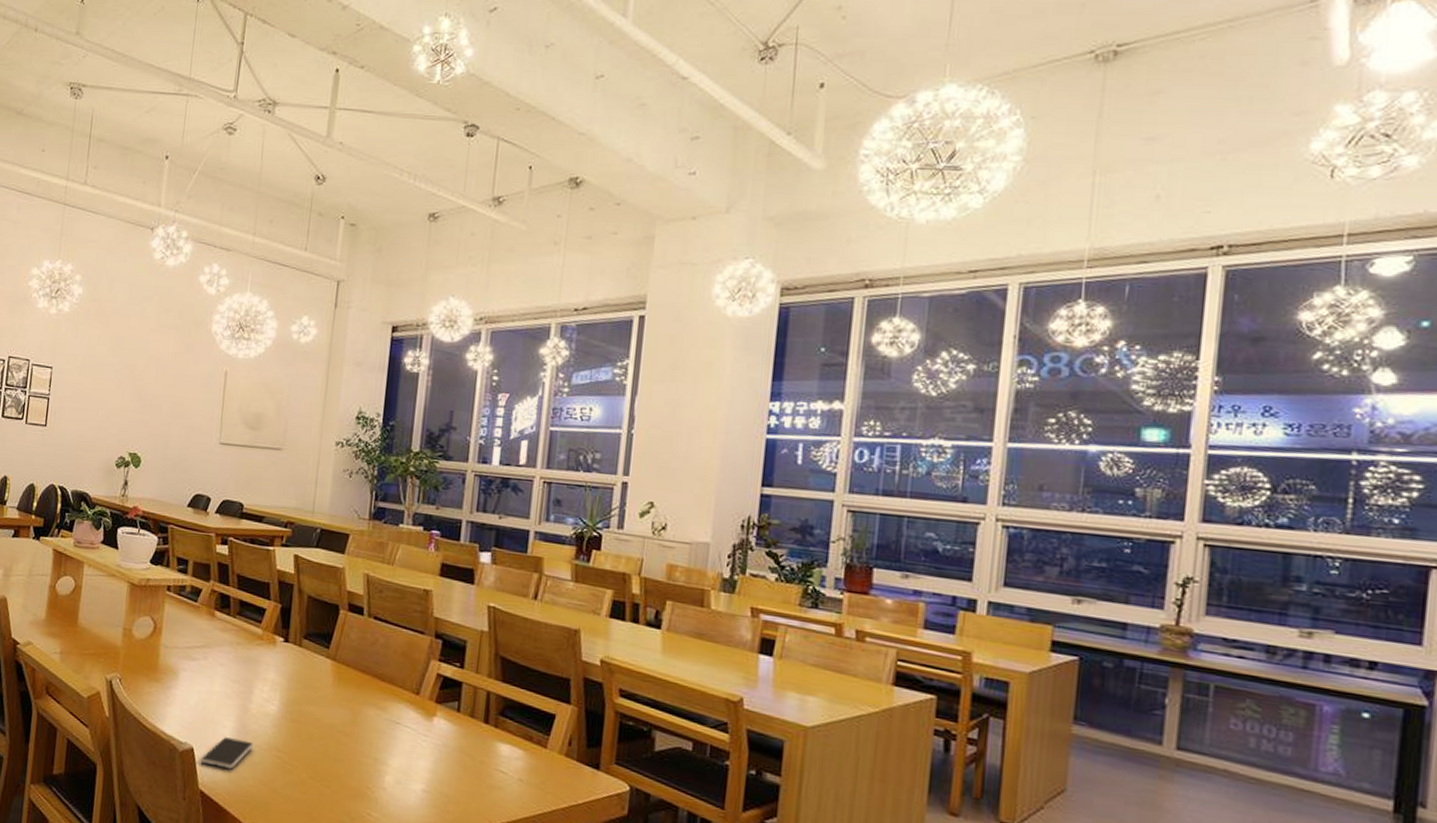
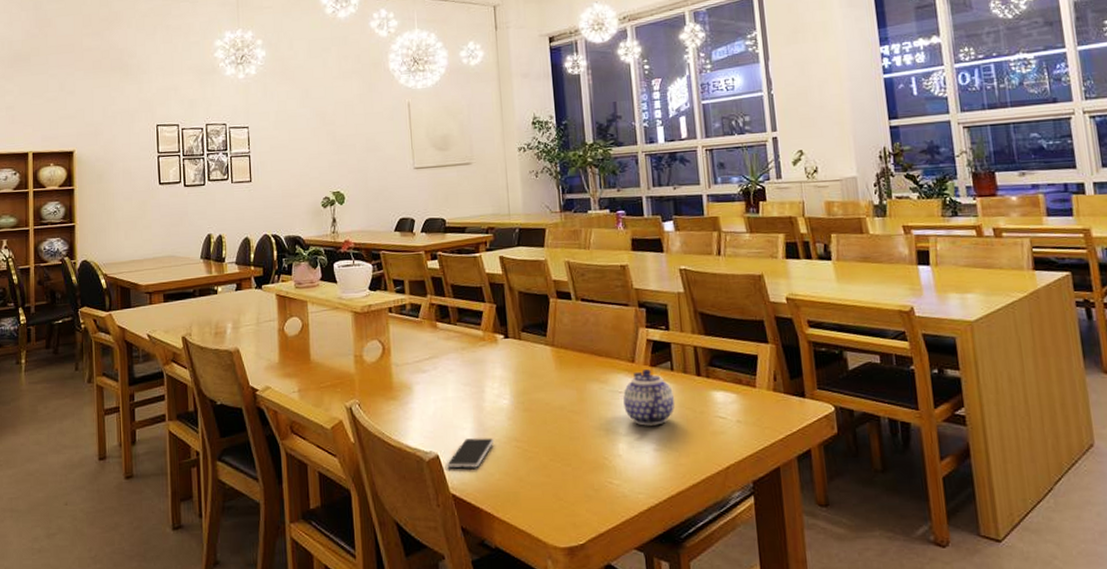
teapot: none [398,704,456,766] -> present [623,369,675,426]

